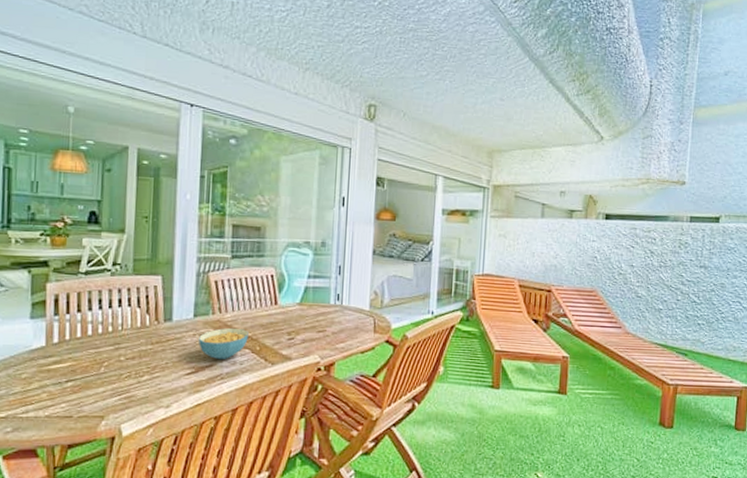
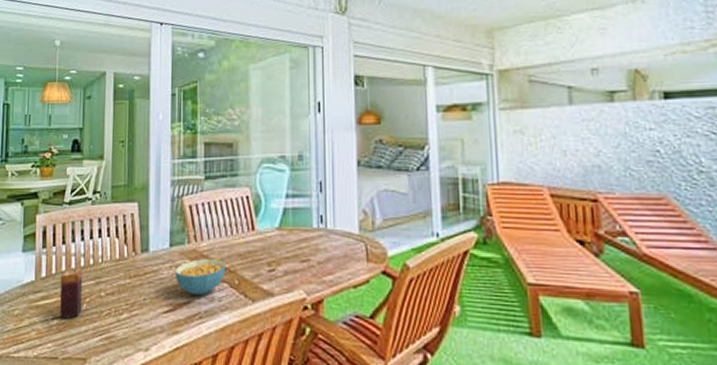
candle: none [74,335,101,382] -> present [59,269,83,320]

